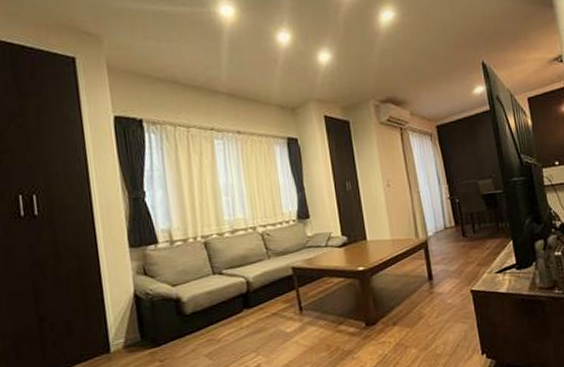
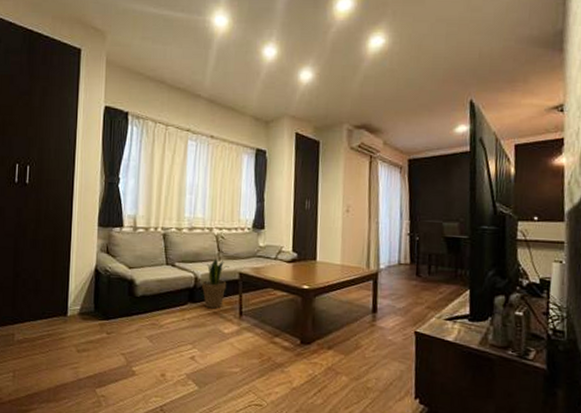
potted plant: none [255,258,282,311] -> present [202,259,229,309]

